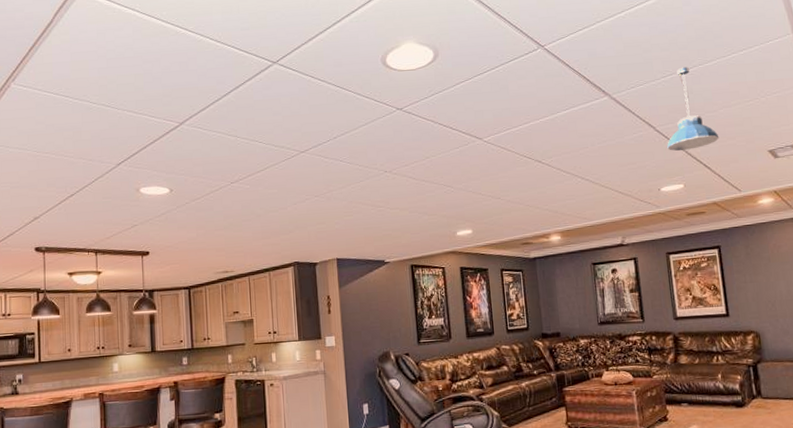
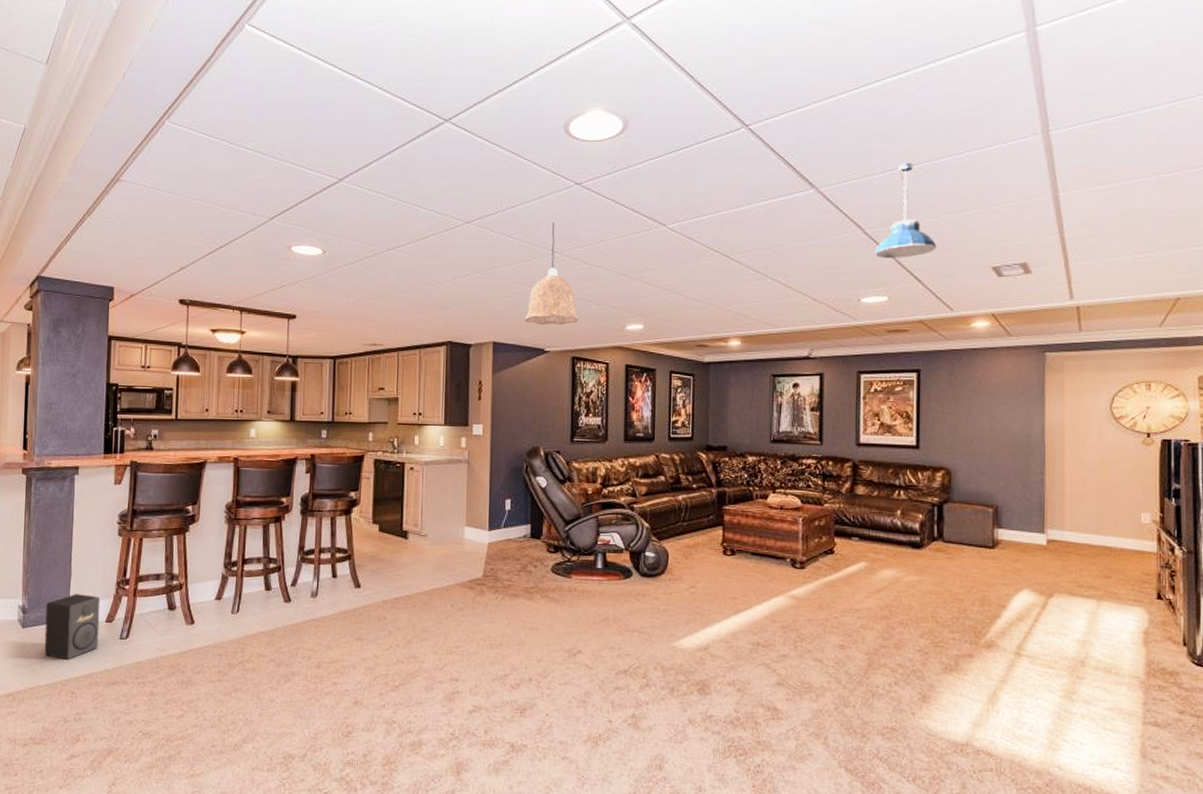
pendant lamp: none [364,144,414,238] -> present [525,221,579,325]

